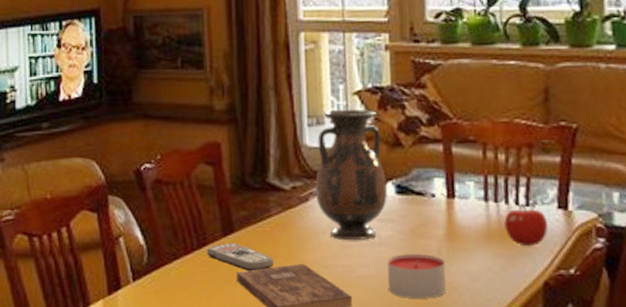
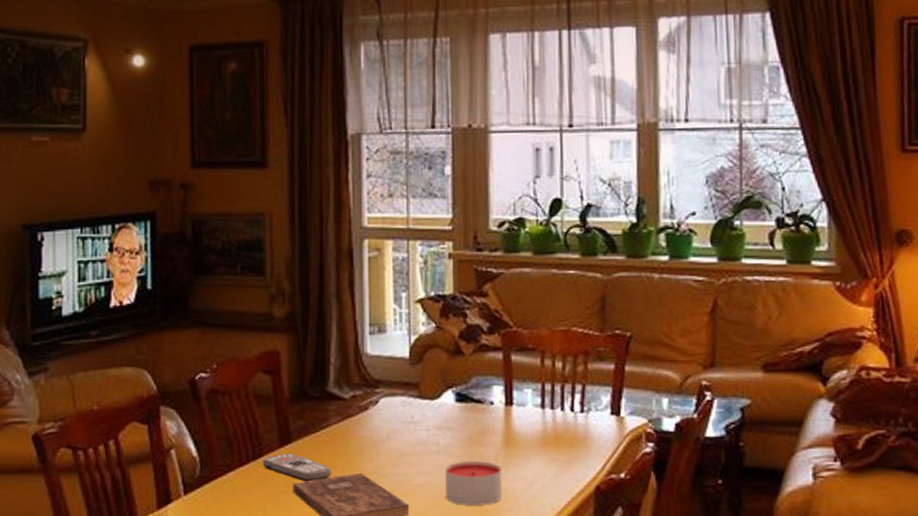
vase: present [314,109,388,241] -> none [375,317,448,449]
fruit: present [504,204,548,247] -> none [560,410,601,453]

